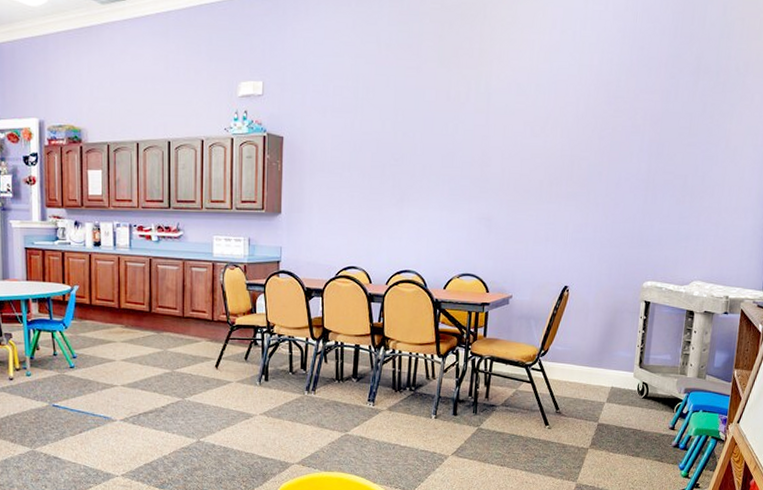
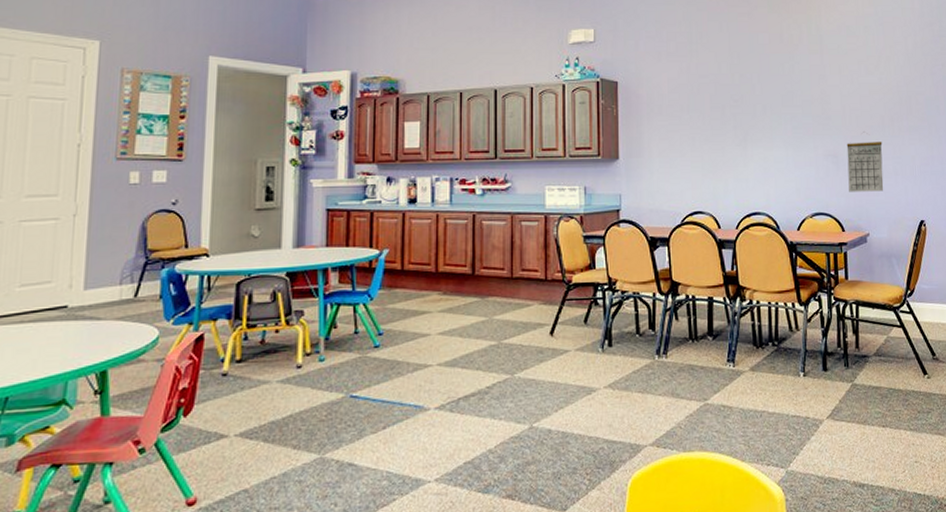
calendar: none [498,196,538,256] -> present [846,132,884,192]

